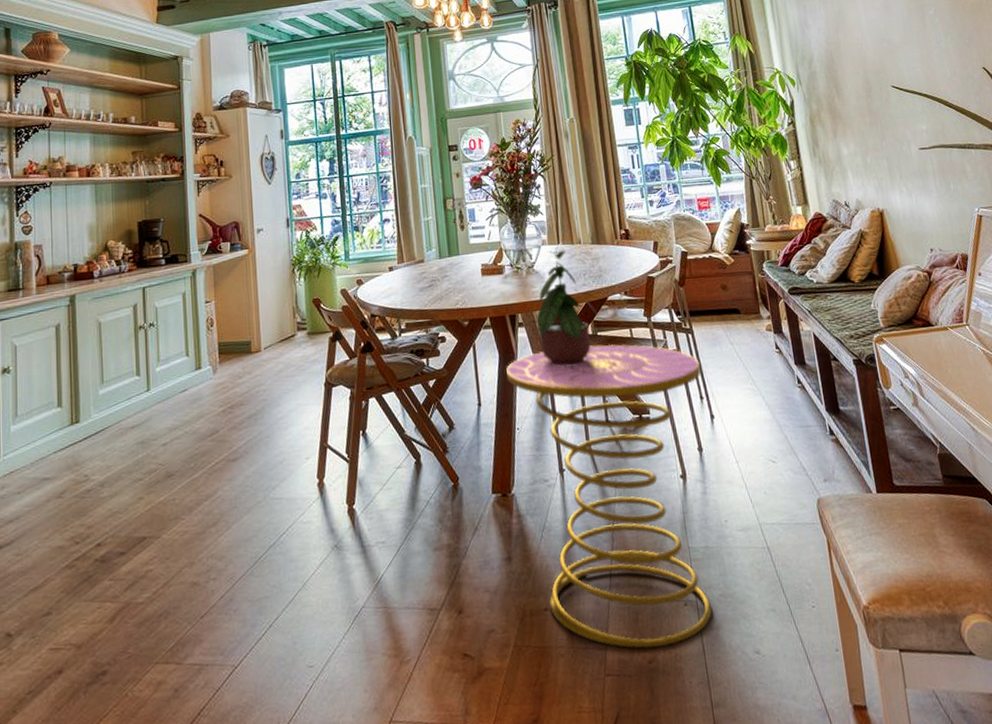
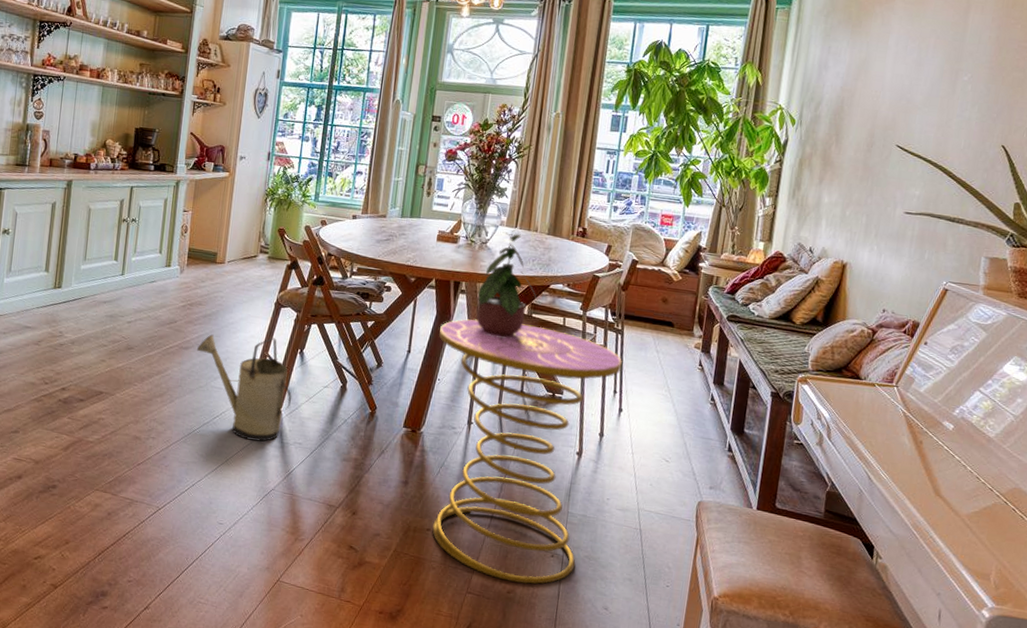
watering can: none [246,424,364,553] -> present [196,334,291,442]

